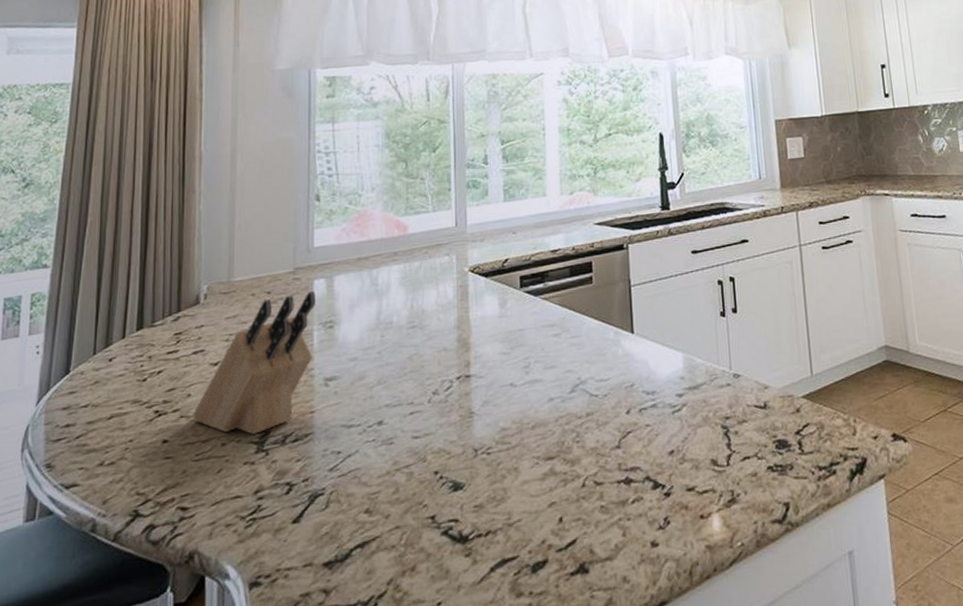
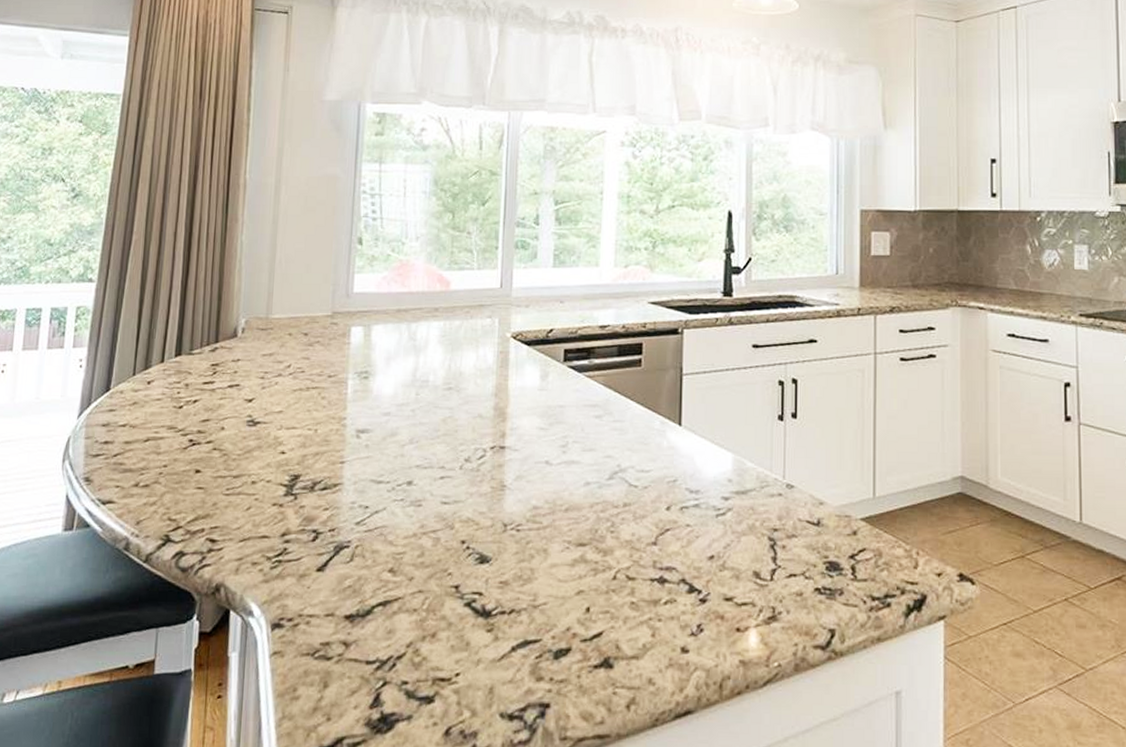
knife block: present [193,290,315,434] -> none [225,337,352,477]

